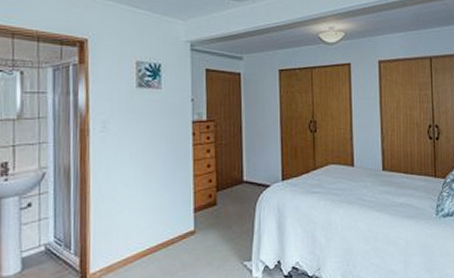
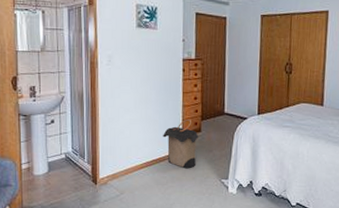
laundry hamper: none [171,190,214,251] -> present [163,118,199,168]

